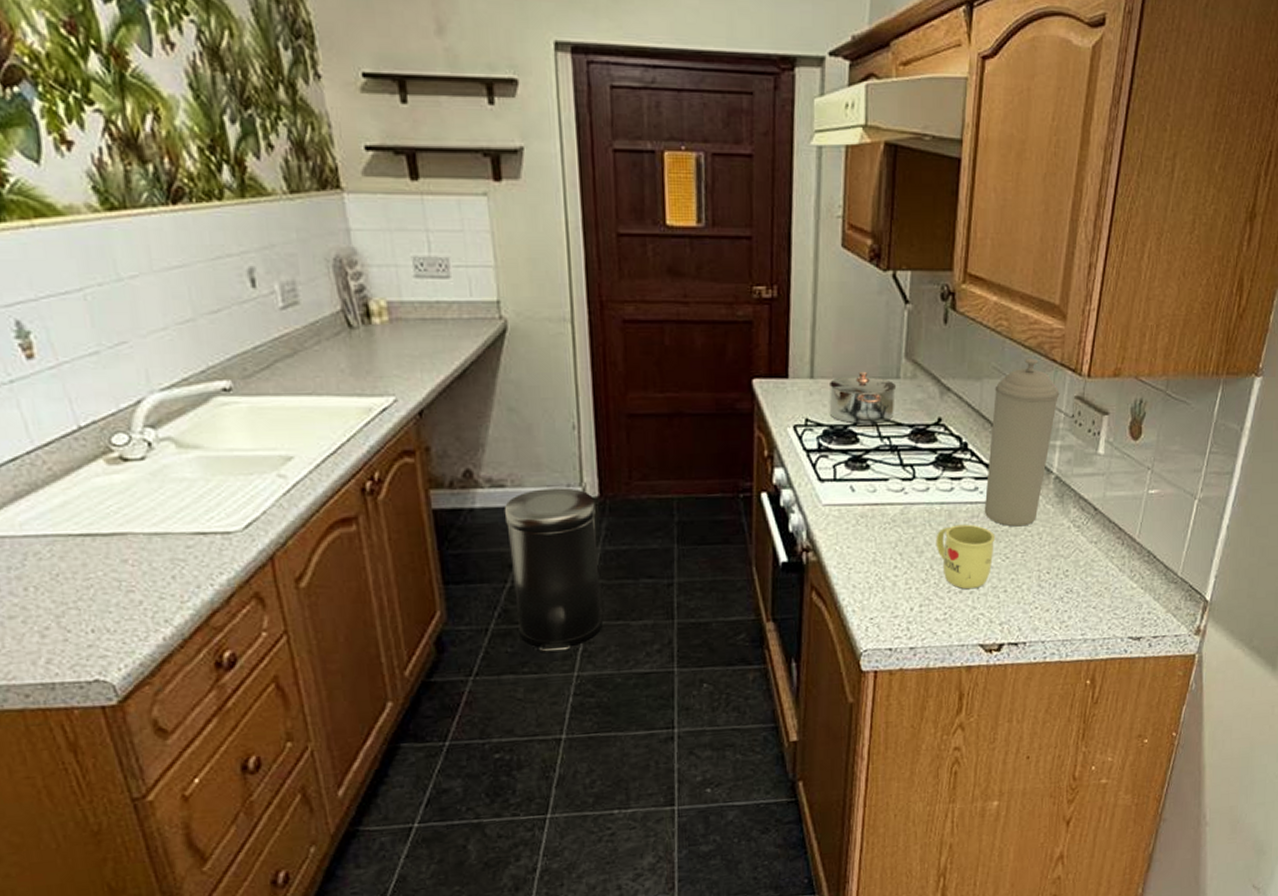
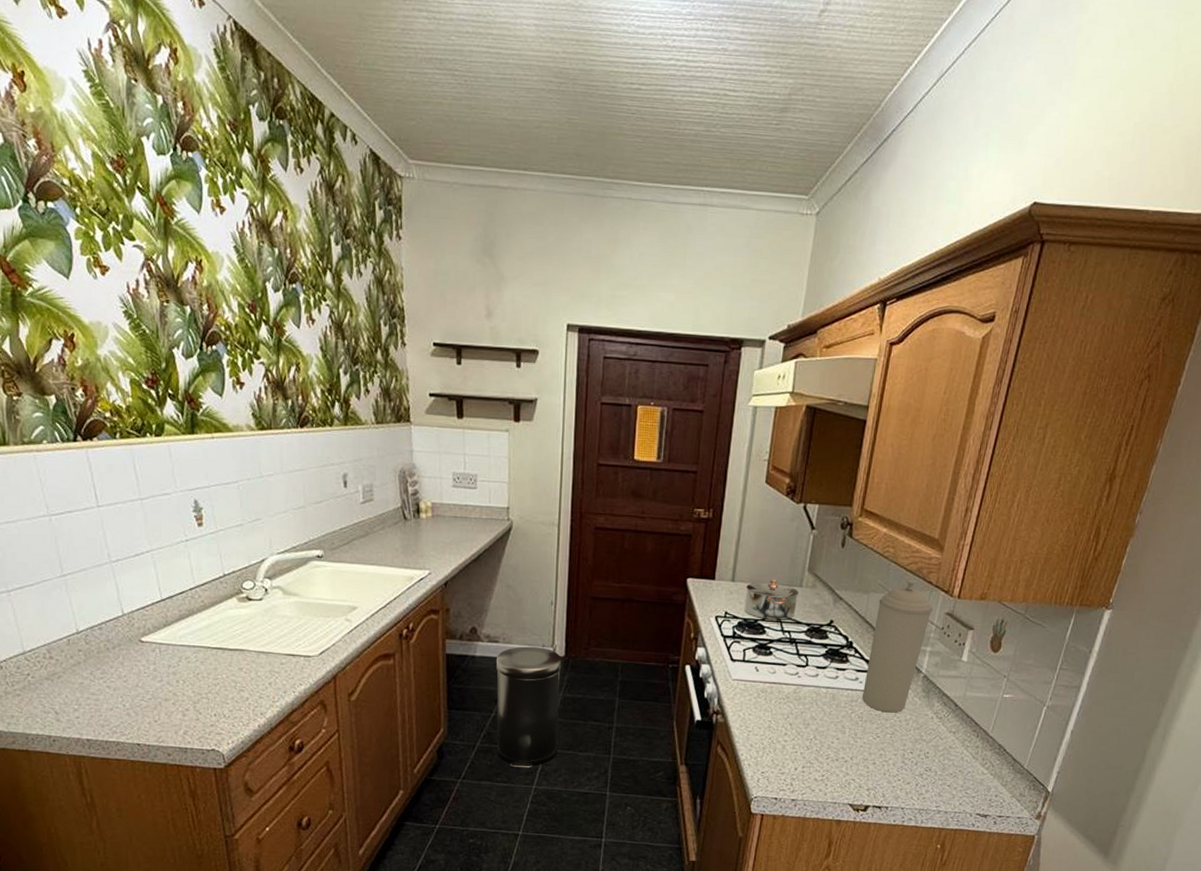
mug: present [936,524,996,590] -> none [820,706,870,759]

